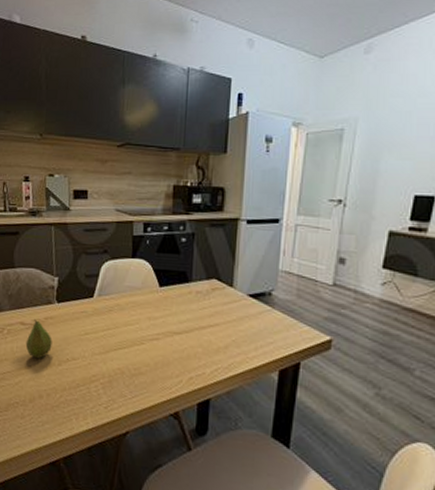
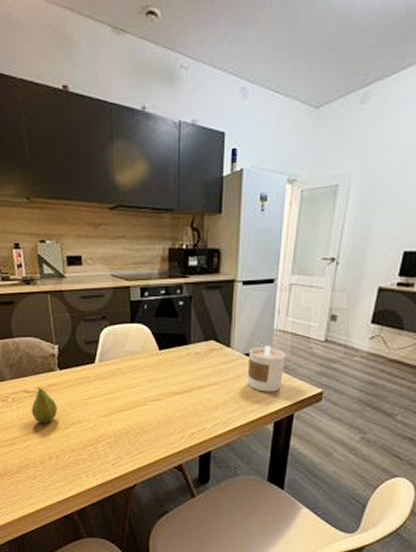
candle: none [250,286,292,338] -> present [247,345,286,393]

